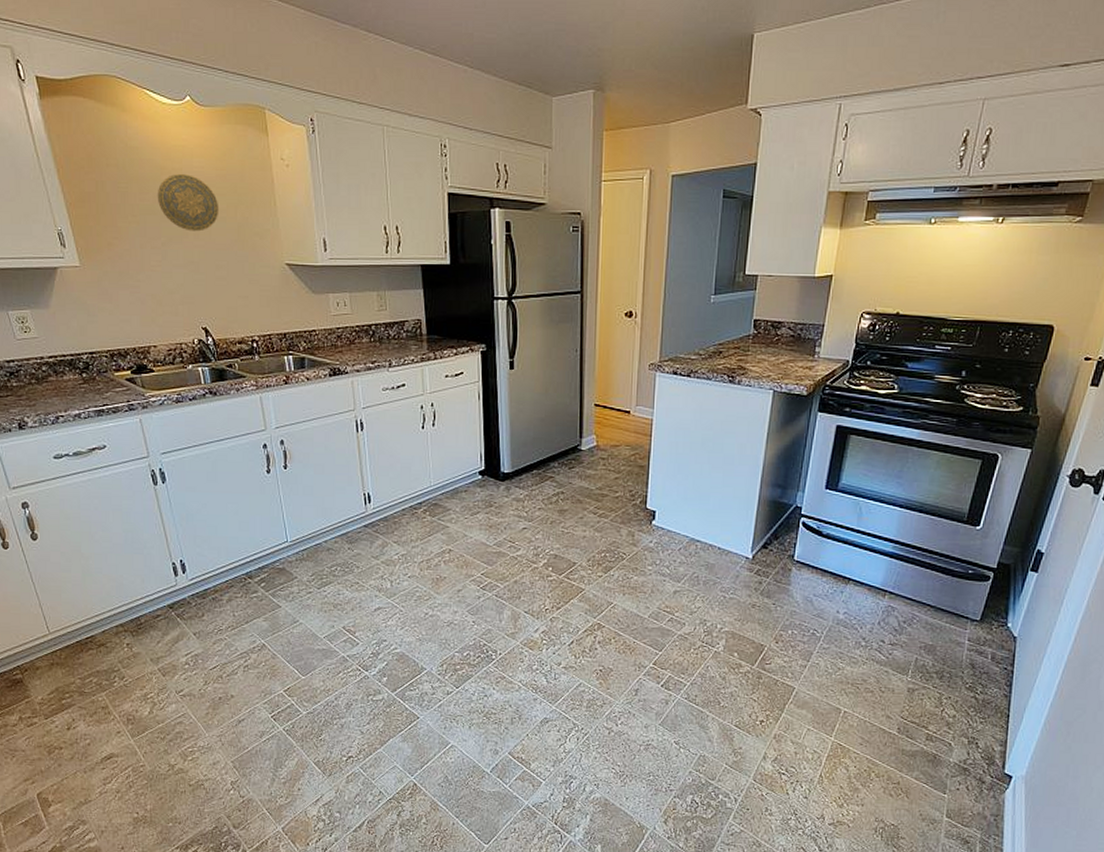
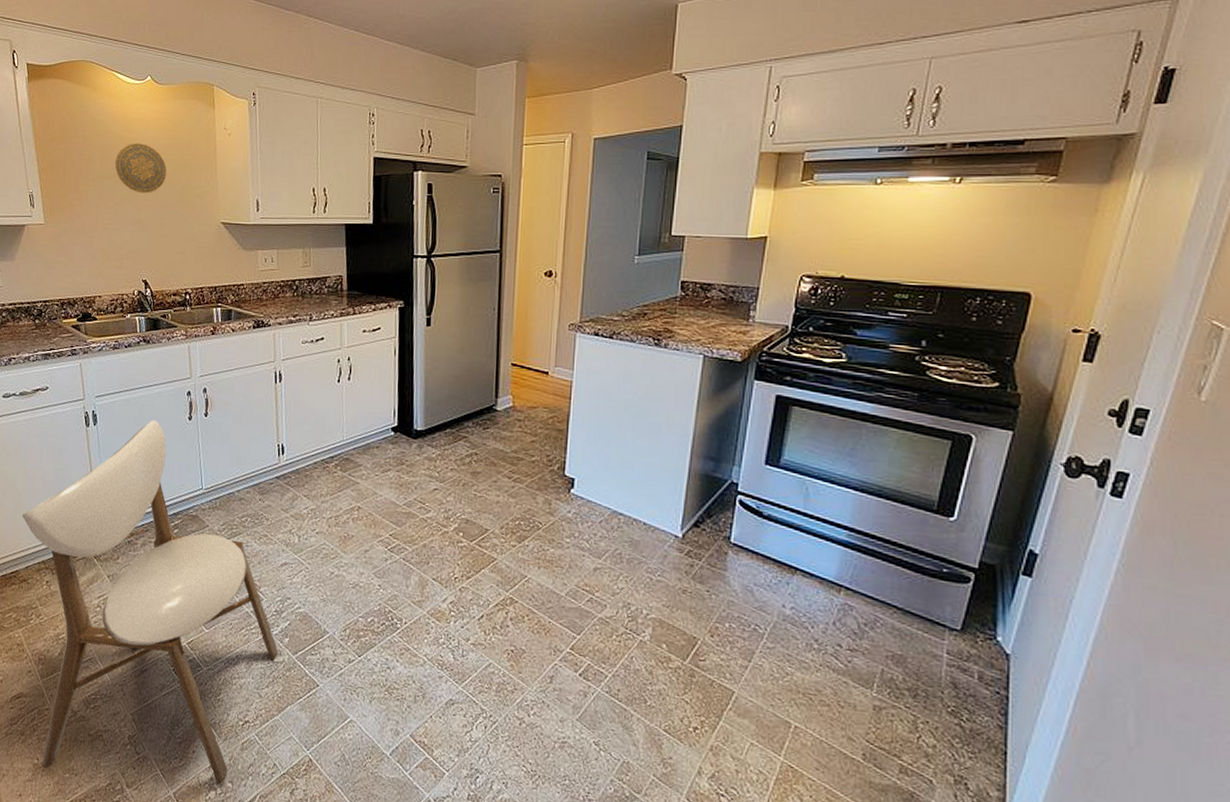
dining chair: none [91,474,376,821] -> present [21,419,278,785]

